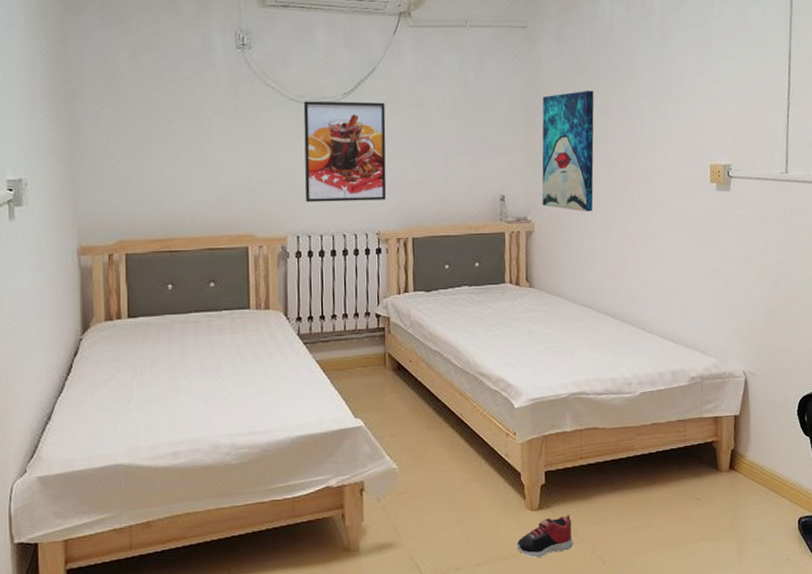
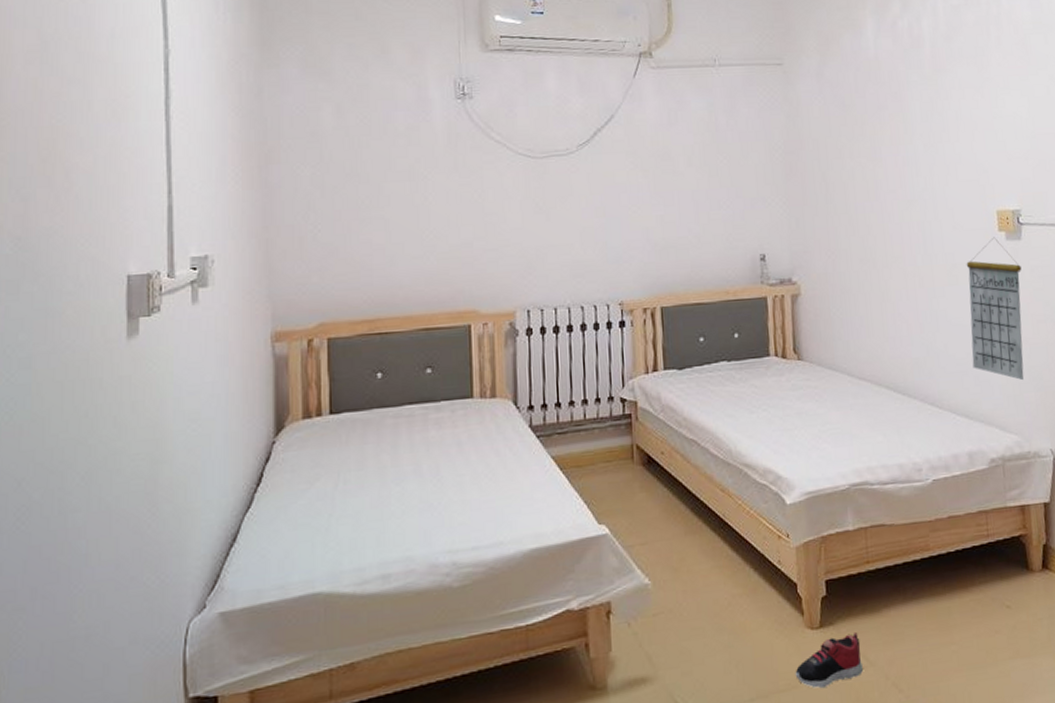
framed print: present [303,101,387,203] -> none [532,153,630,271]
wall art: present [542,91,594,212] -> none [804,132,867,270]
calendar: none [680,187,728,312] -> present [966,237,1024,381]

